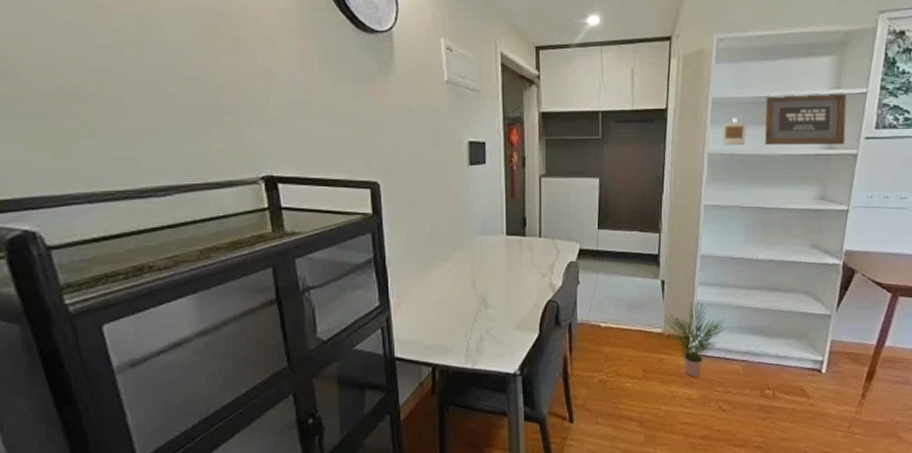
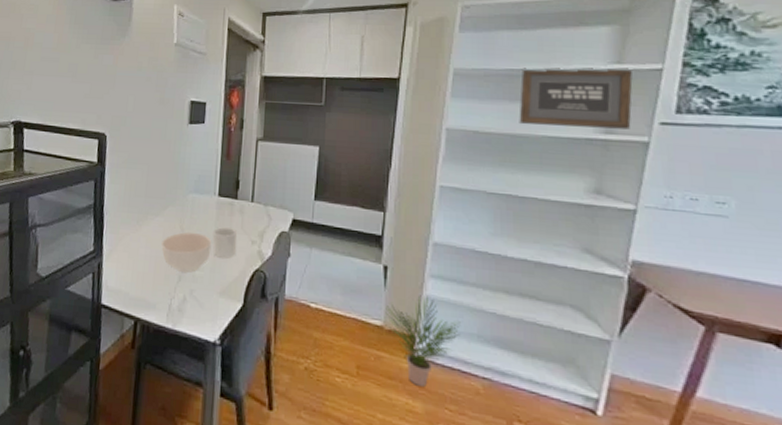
bowl: none [453,273,504,314] -> present [161,232,212,274]
mug: none [504,264,529,295] -> present [212,227,238,260]
candle: present [721,118,747,146] -> none [463,92,497,123]

